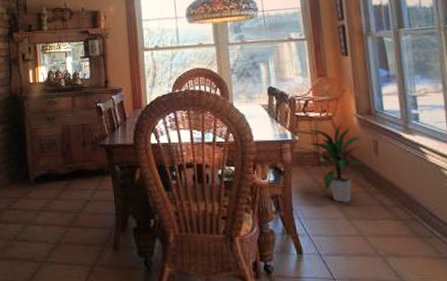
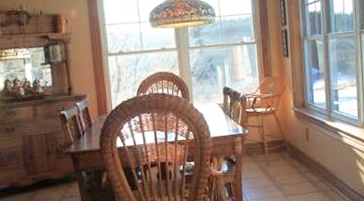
indoor plant: present [305,124,372,203] -> none [254,117,303,183]

